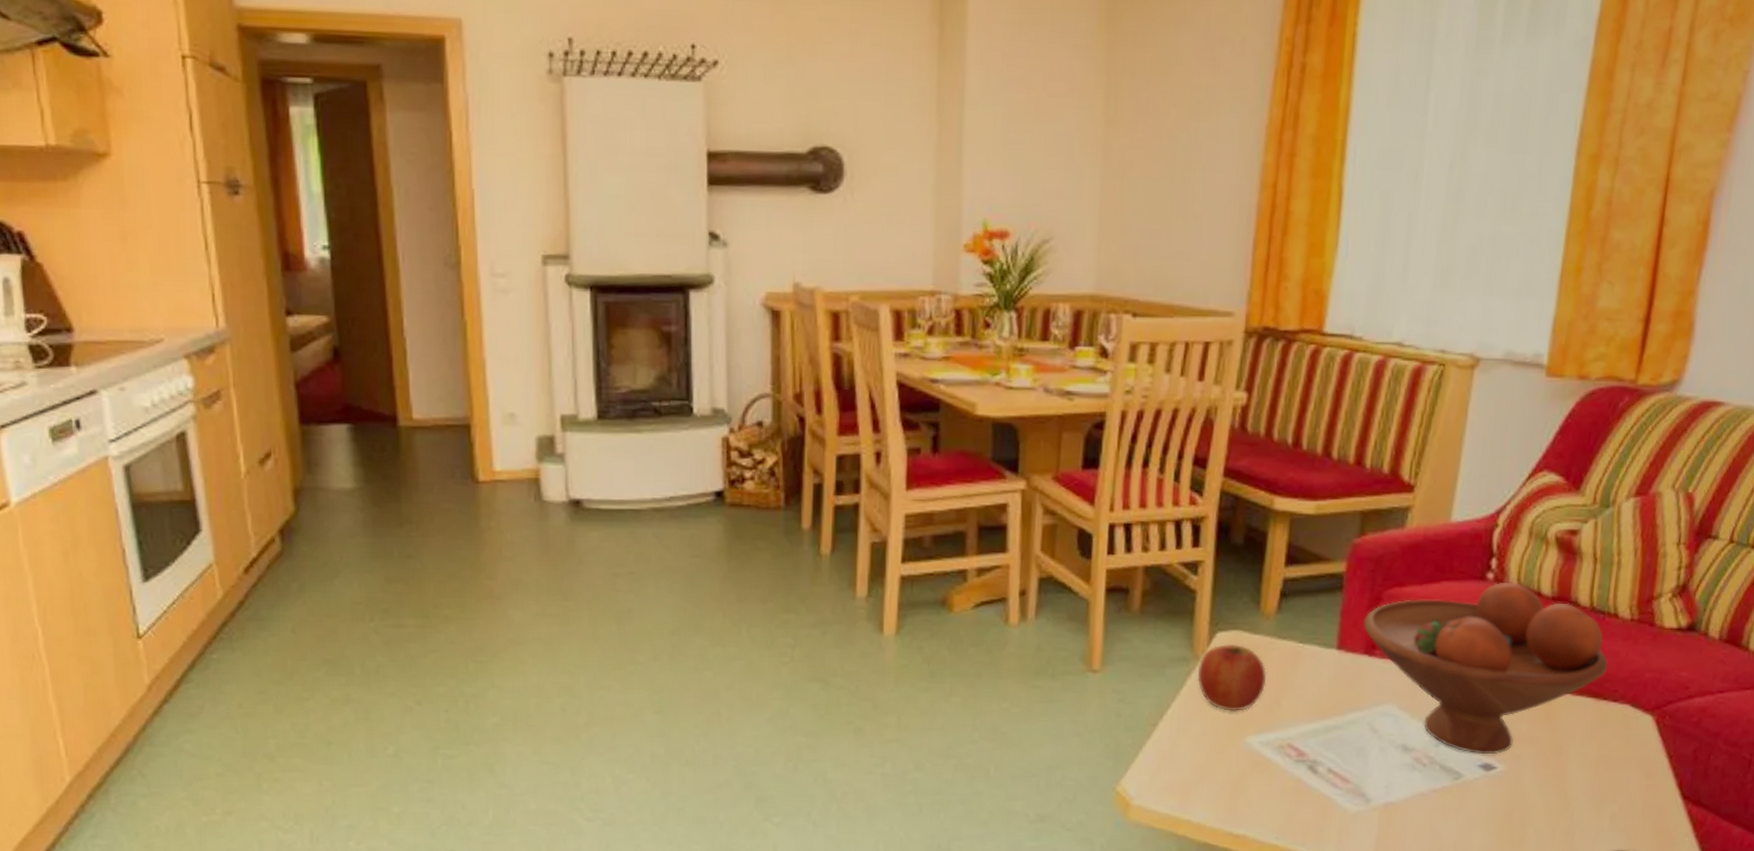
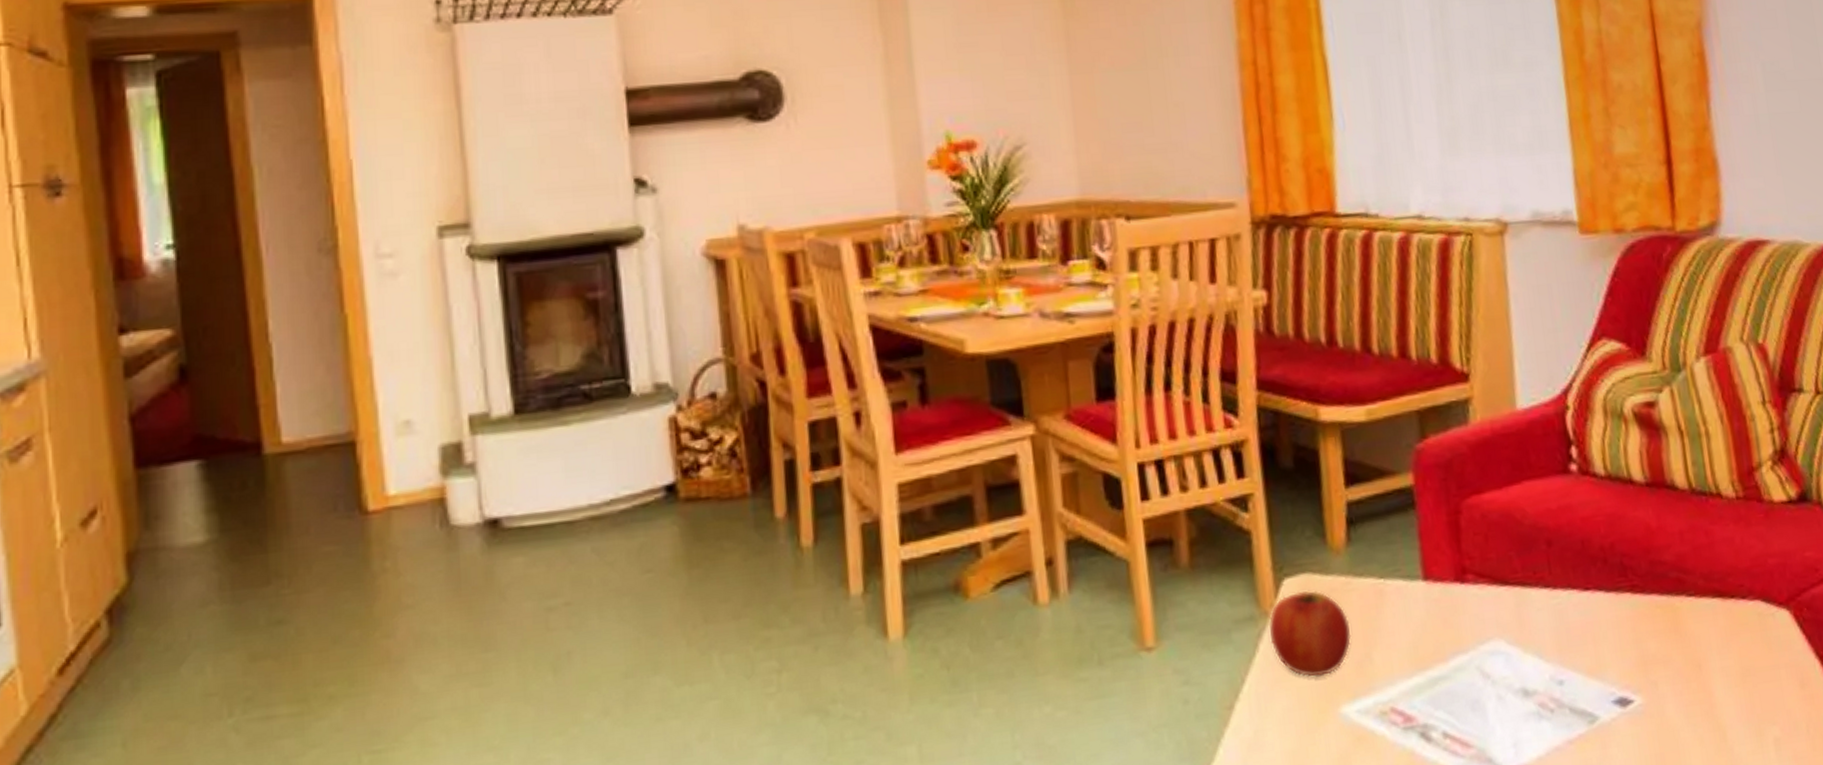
fruit bowl: present [1363,582,1608,755] -> none [1446,471,1726,688]

